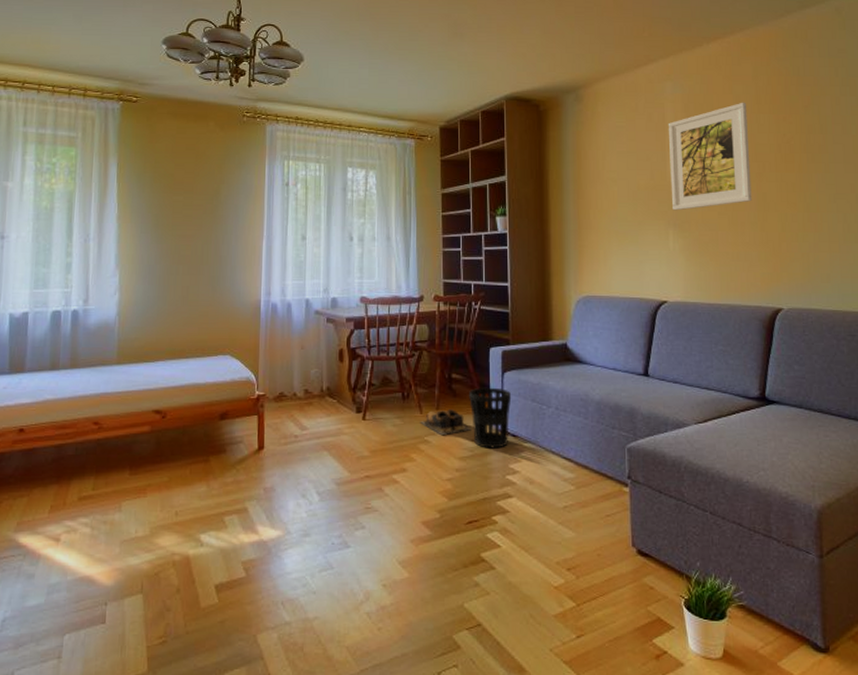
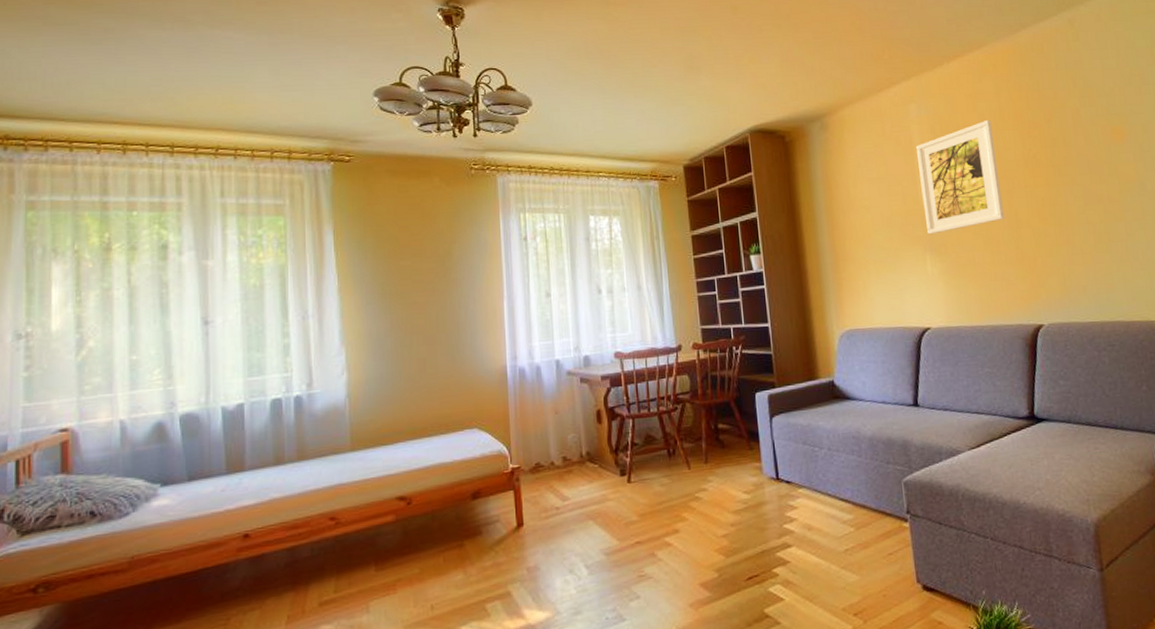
shoes: present [419,409,472,435] -> none [688,461,744,490]
wastebasket: present [469,387,512,449] -> none [738,433,783,499]

